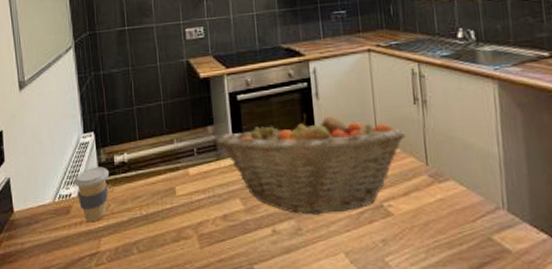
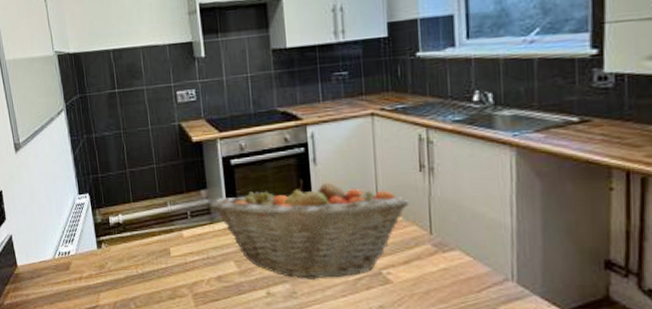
coffee cup: present [74,166,109,221] -> none [72,226,105,277]

